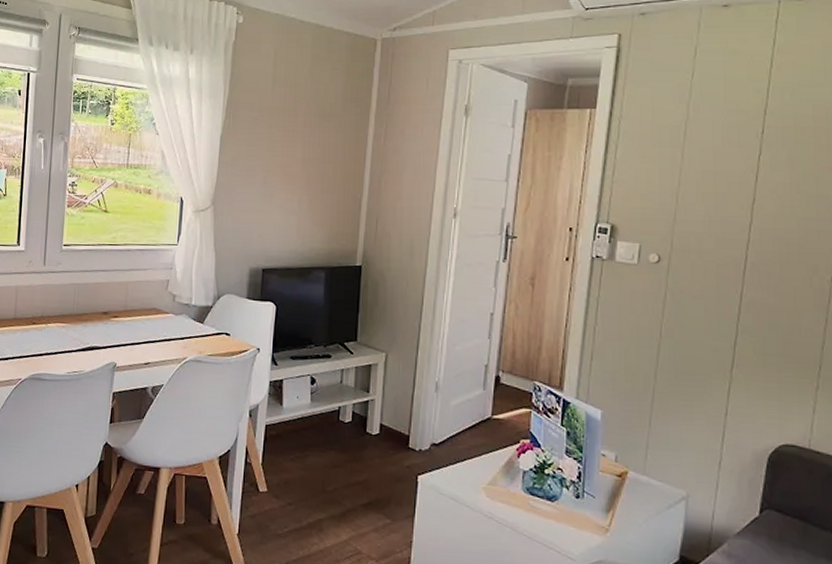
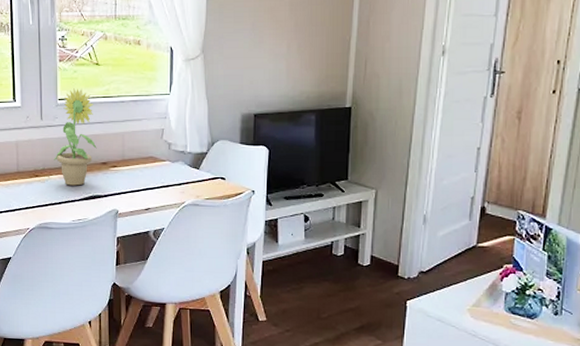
sunflower: none [53,234,100,336] -> present [54,88,97,186]

